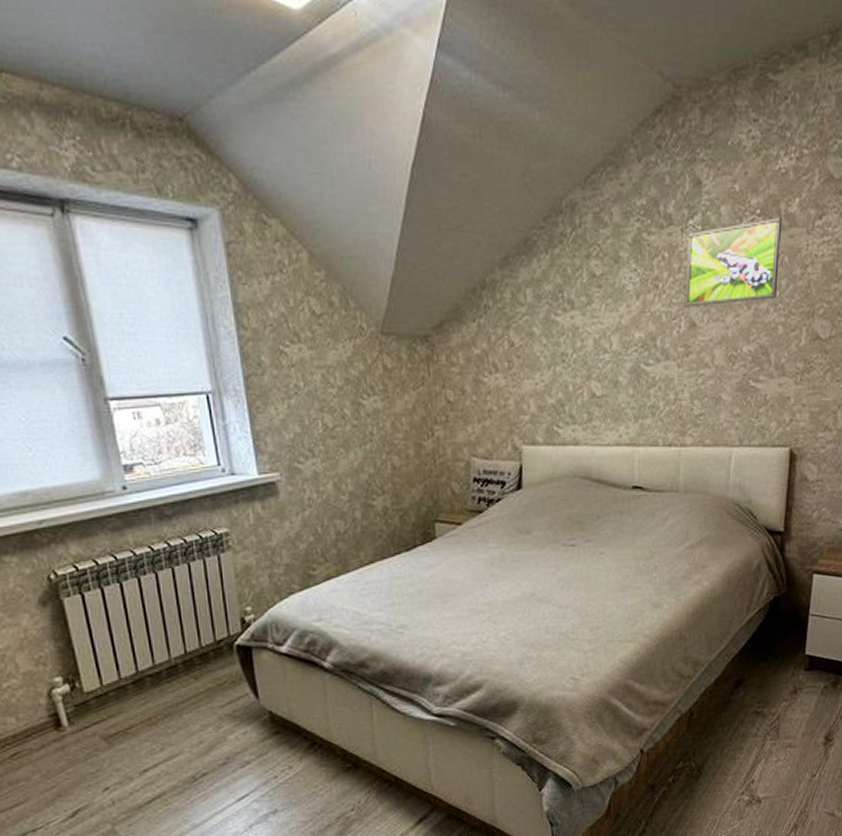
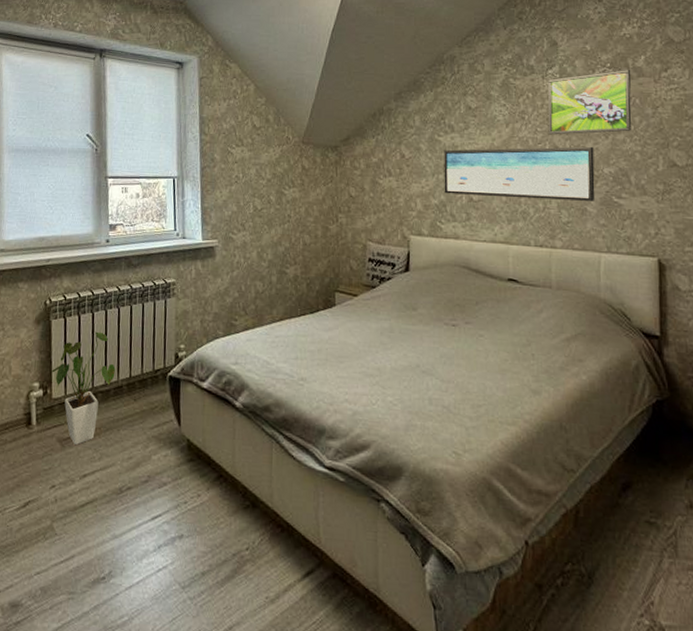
house plant: none [76,605,165,739] -> present [52,331,116,445]
wall art: none [562,319,734,390] -> present [444,146,595,201]

